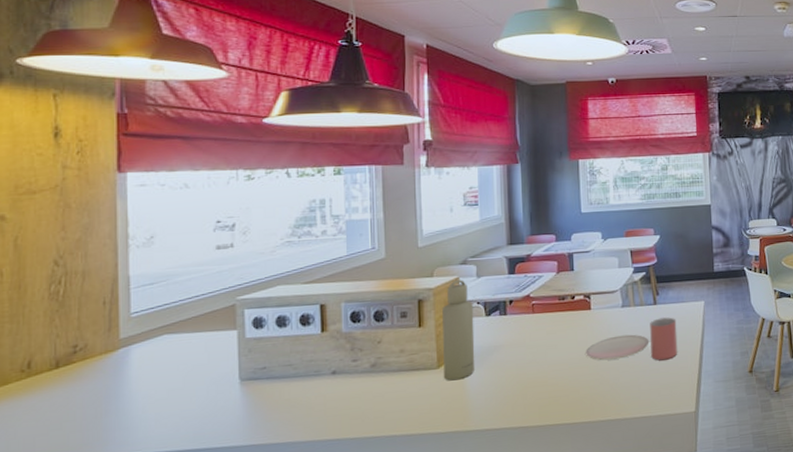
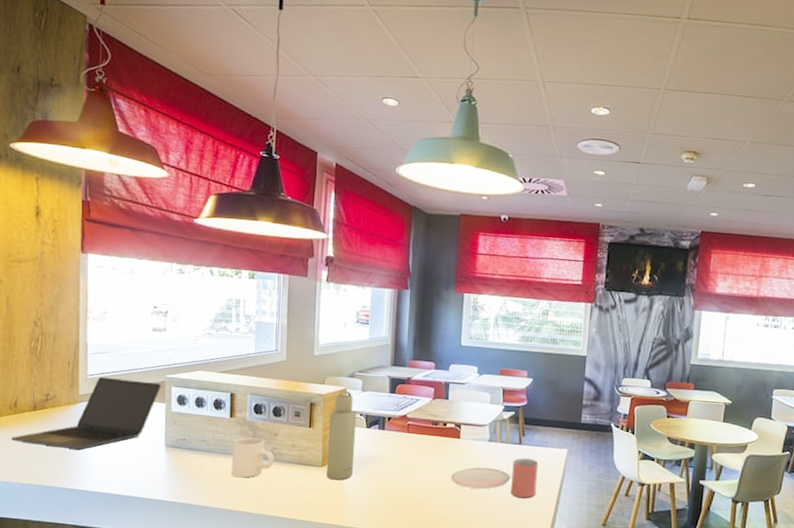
laptop: none [24,308,232,412] -> present [11,376,162,450]
mug: none [326,349,379,400] -> present [231,437,274,478]

